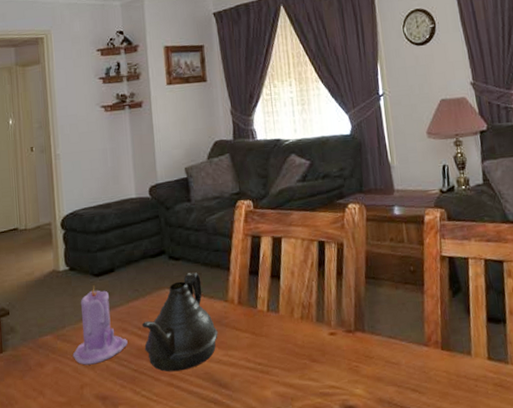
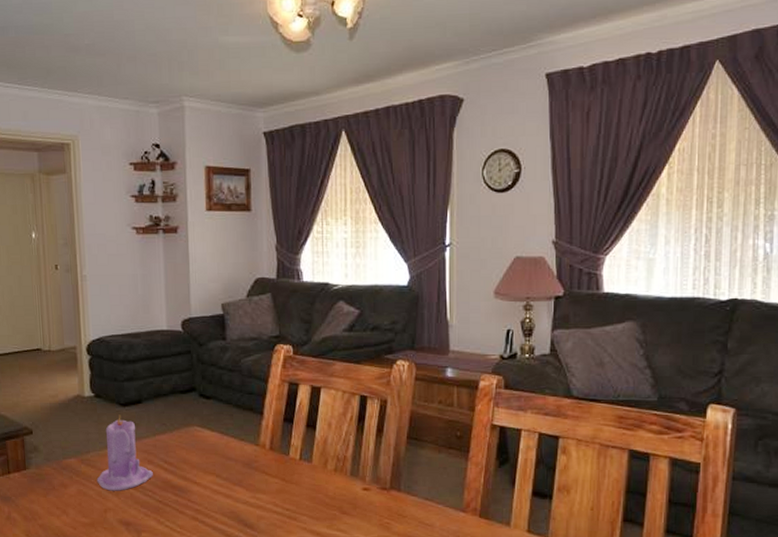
teapot: present [141,272,218,372] -> none [168,413,247,508]

